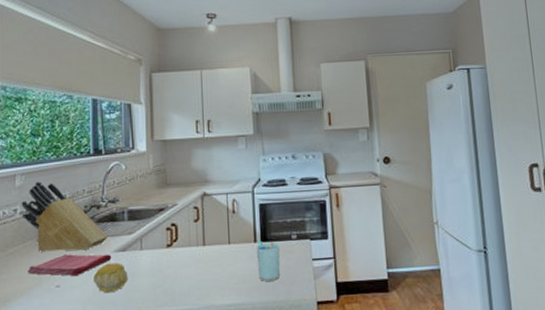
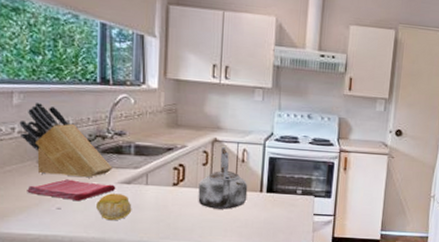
kettle: none [192,199,242,267] -> present [198,146,248,209]
cup: present [256,240,281,281] -> none [261,191,284,229]

